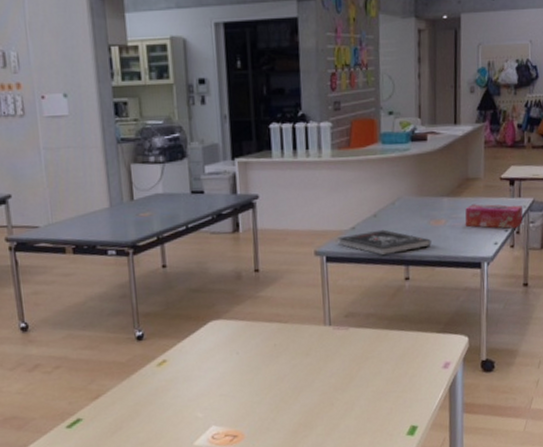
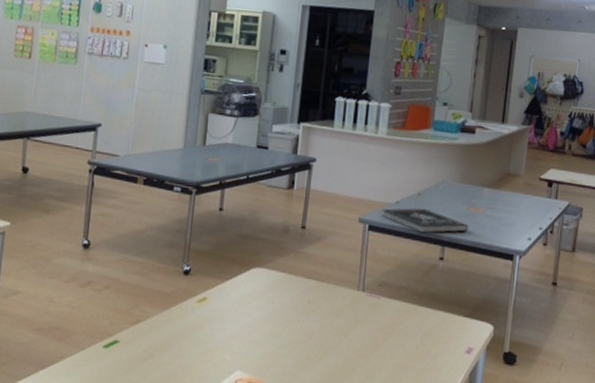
tissue box: present [465,204,524,229] -> none [502,198,559,229]

